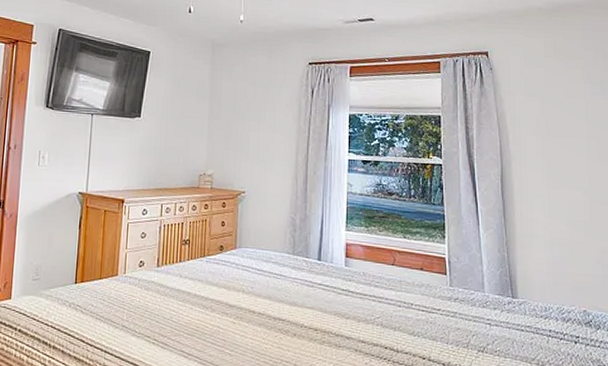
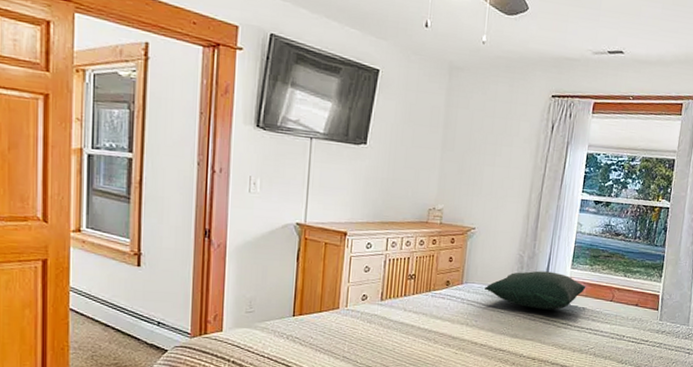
pillow: none [259,233,364,276] -> present [485,271,586,310]

